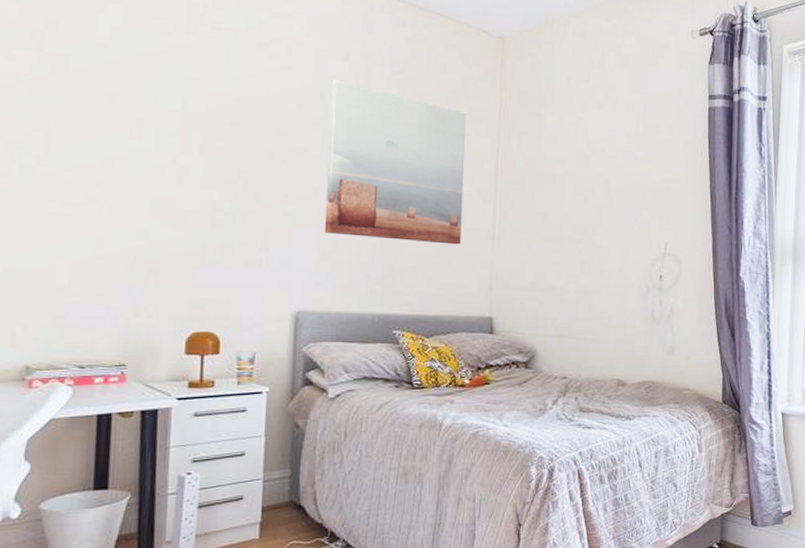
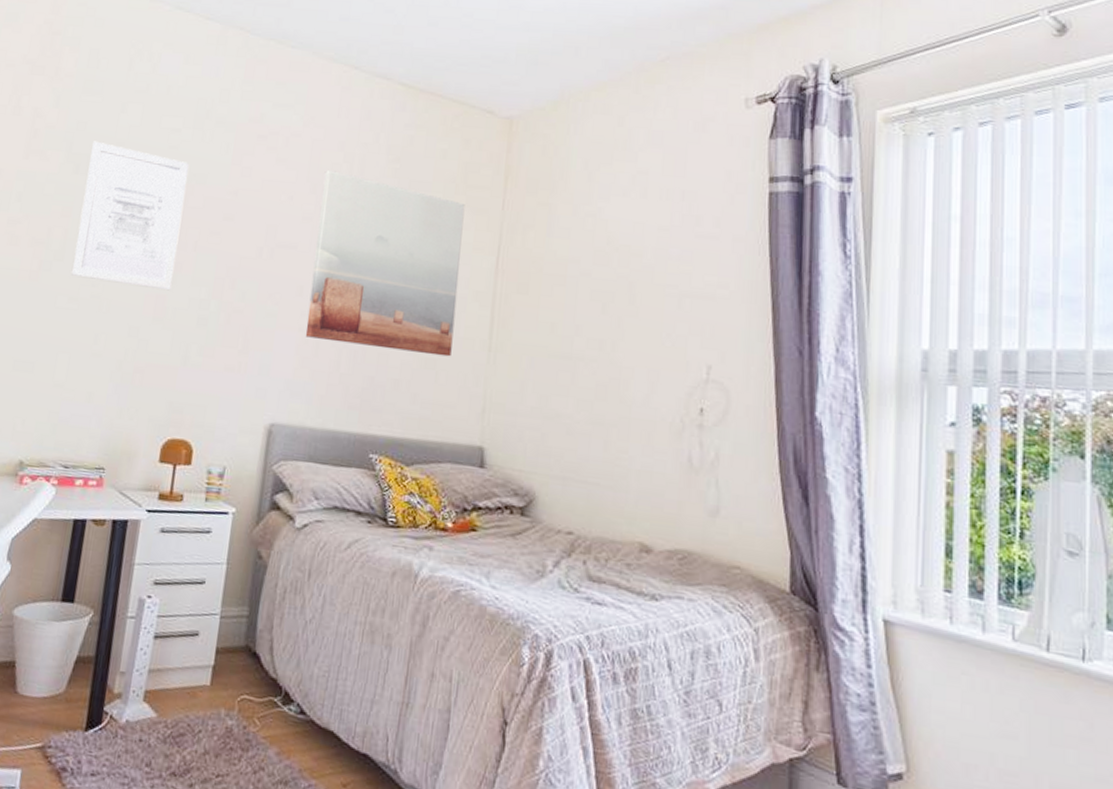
wall art: none [60,41,186,194] -> present [71,141,189,291]

